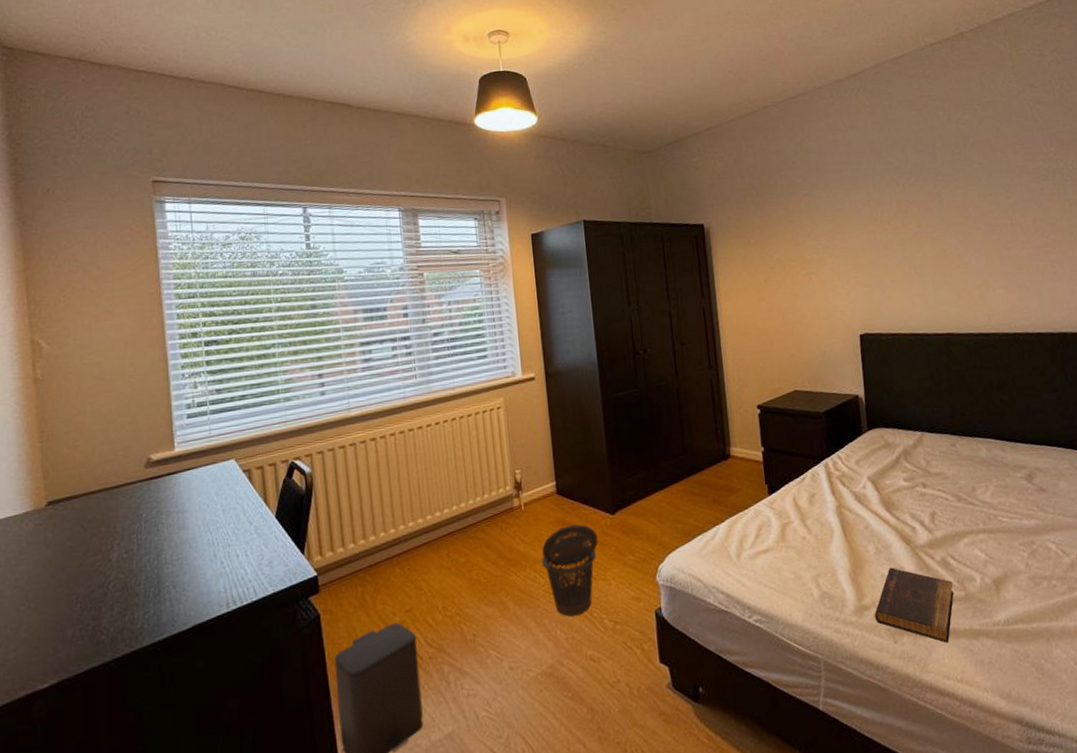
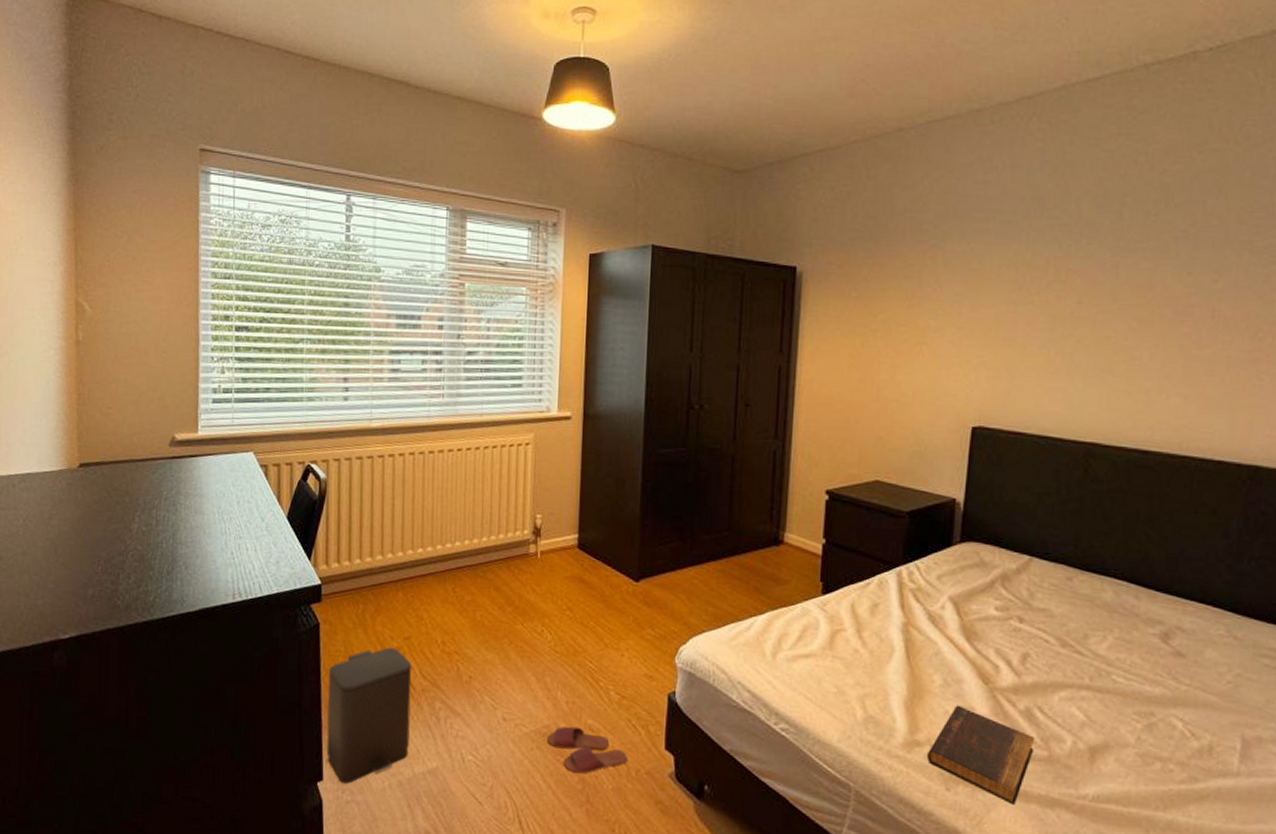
laundry basket: present [541,524,598,617] -> none [550,584,617,681]
slippers: none [553,660,628,704] -> present [546,726,627,773]

